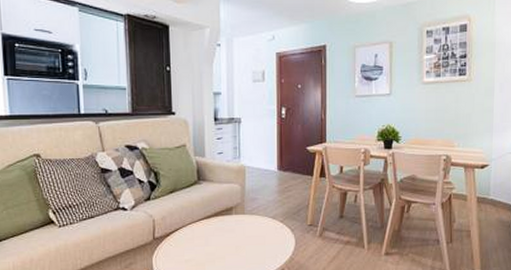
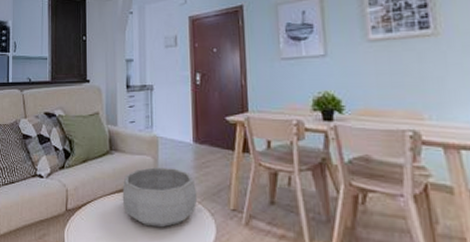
decorative bowl: none [210,193,280,246] -> present [122,167,198,228]

